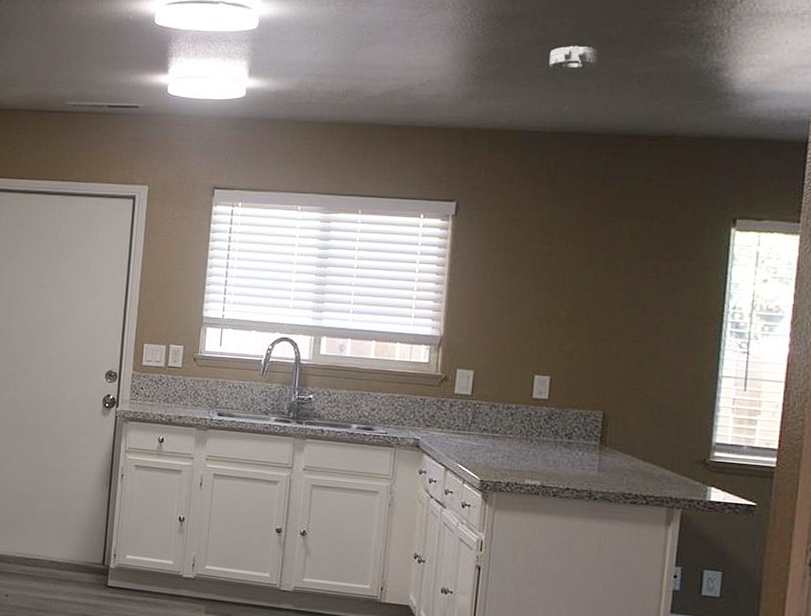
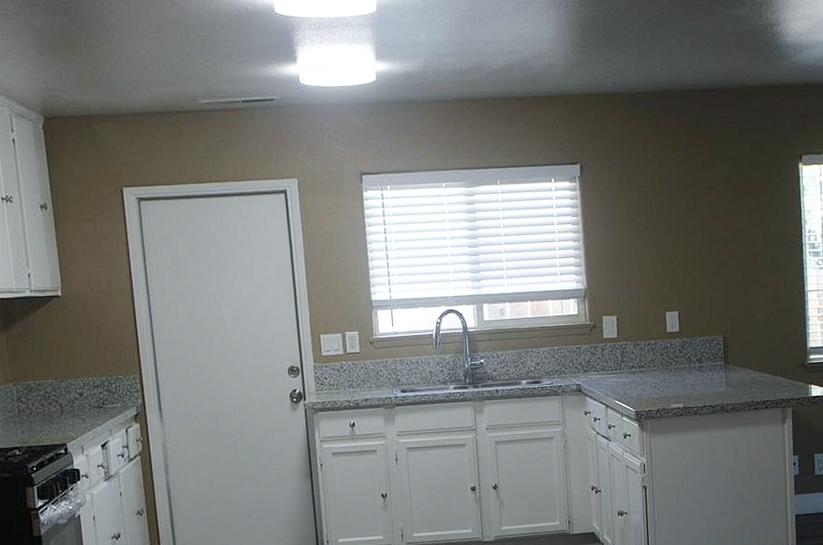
smoke detector: present [549,45,598,70] -> none [639,10,678,34]

